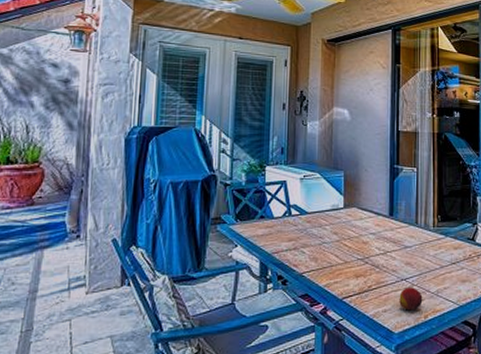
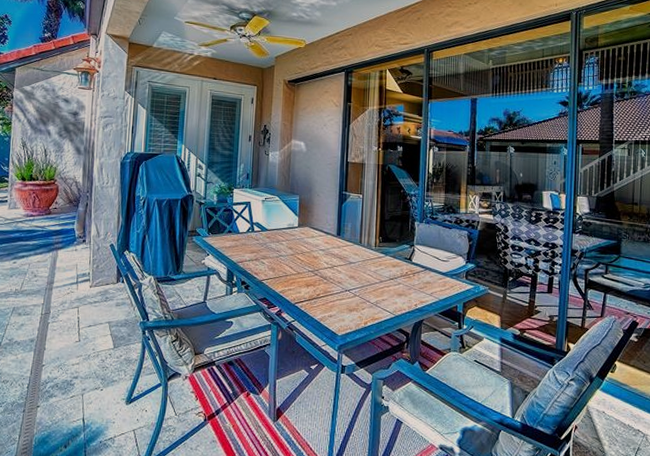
fruit: present [399,287,423,311] -> none [343,297,364,317]

